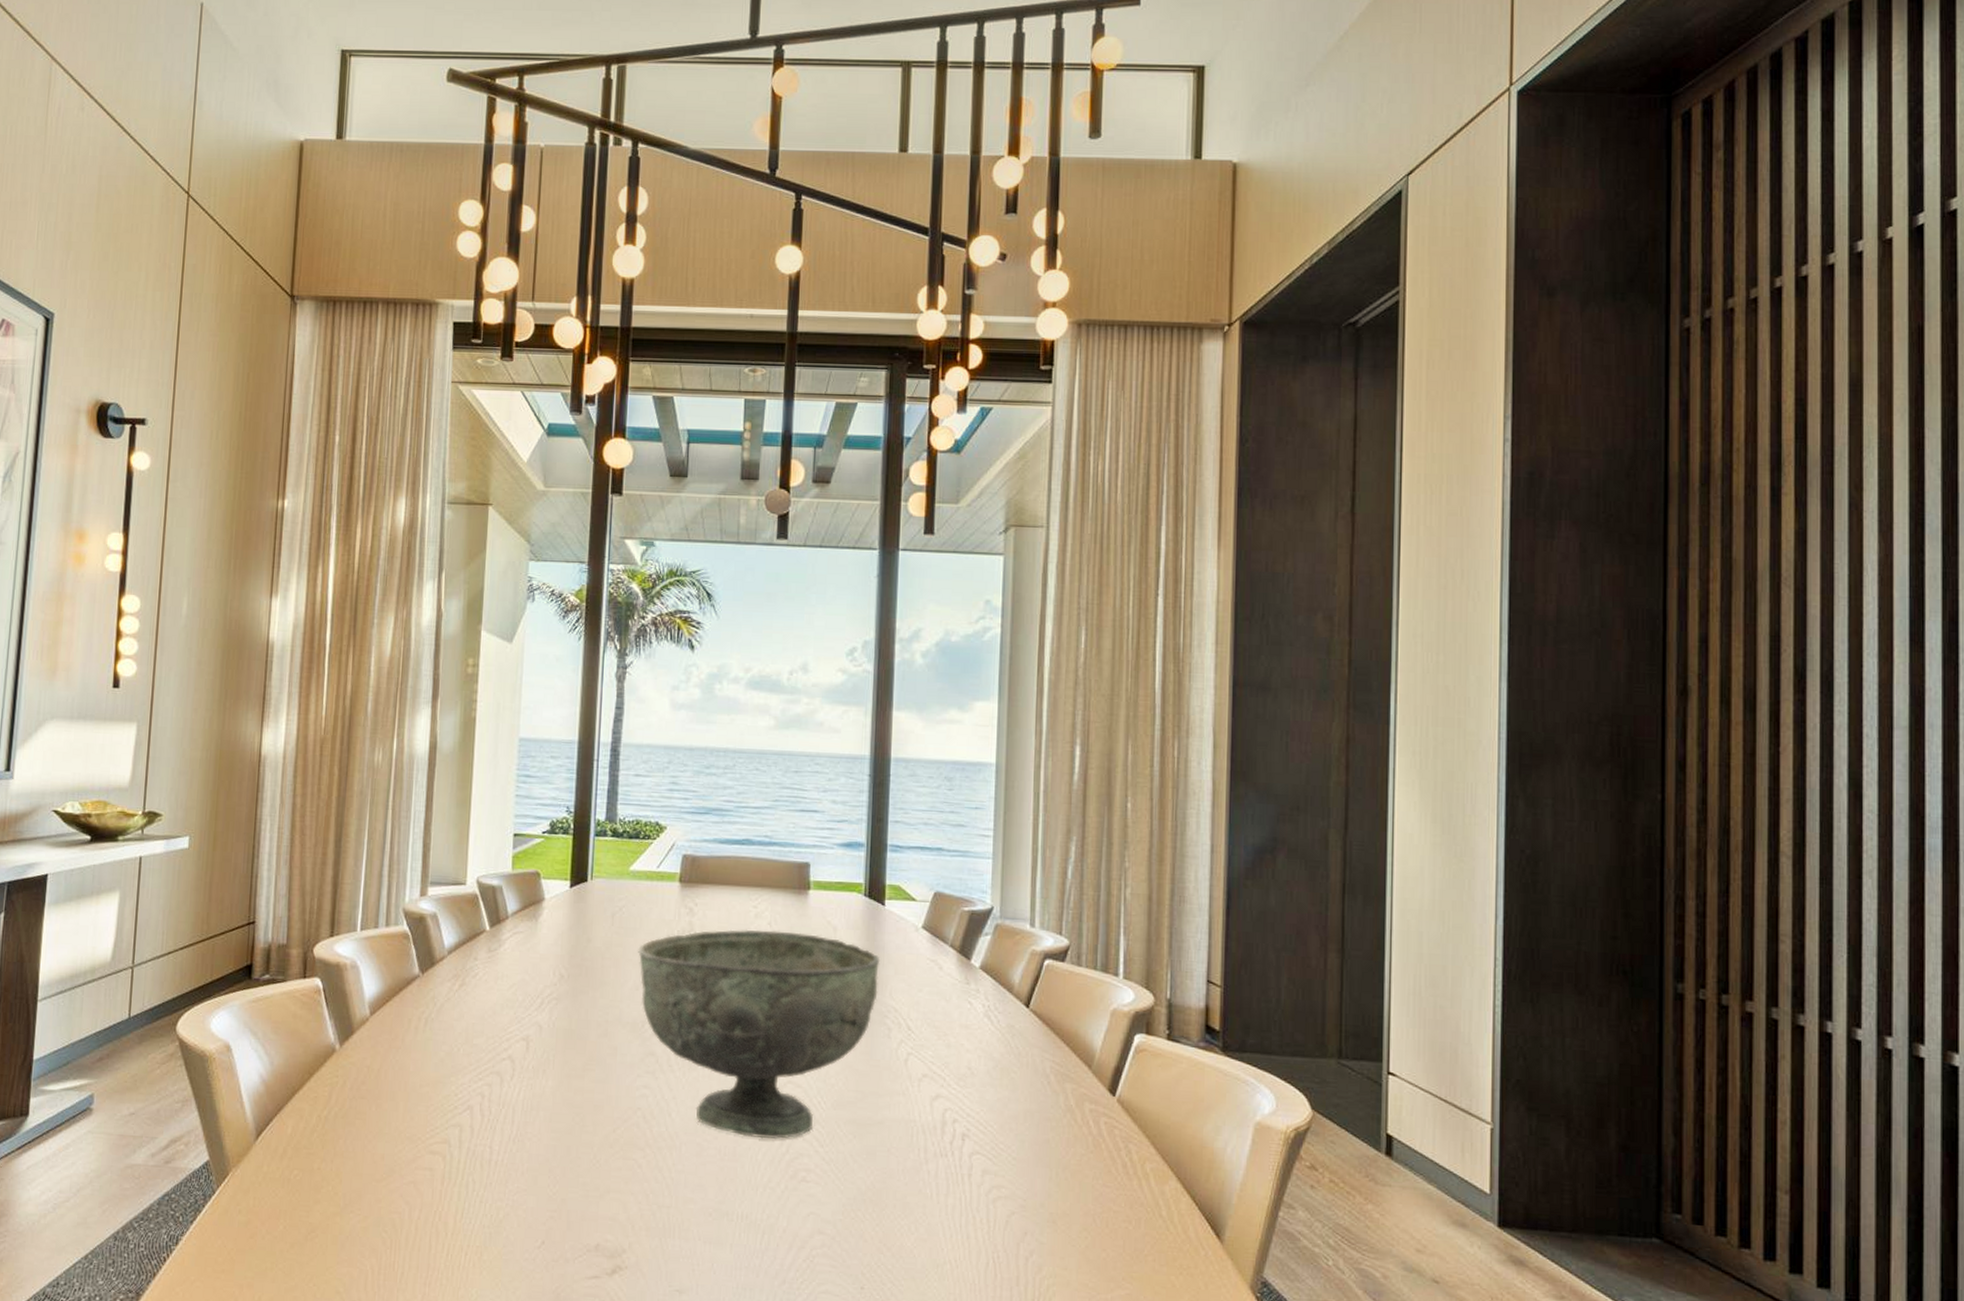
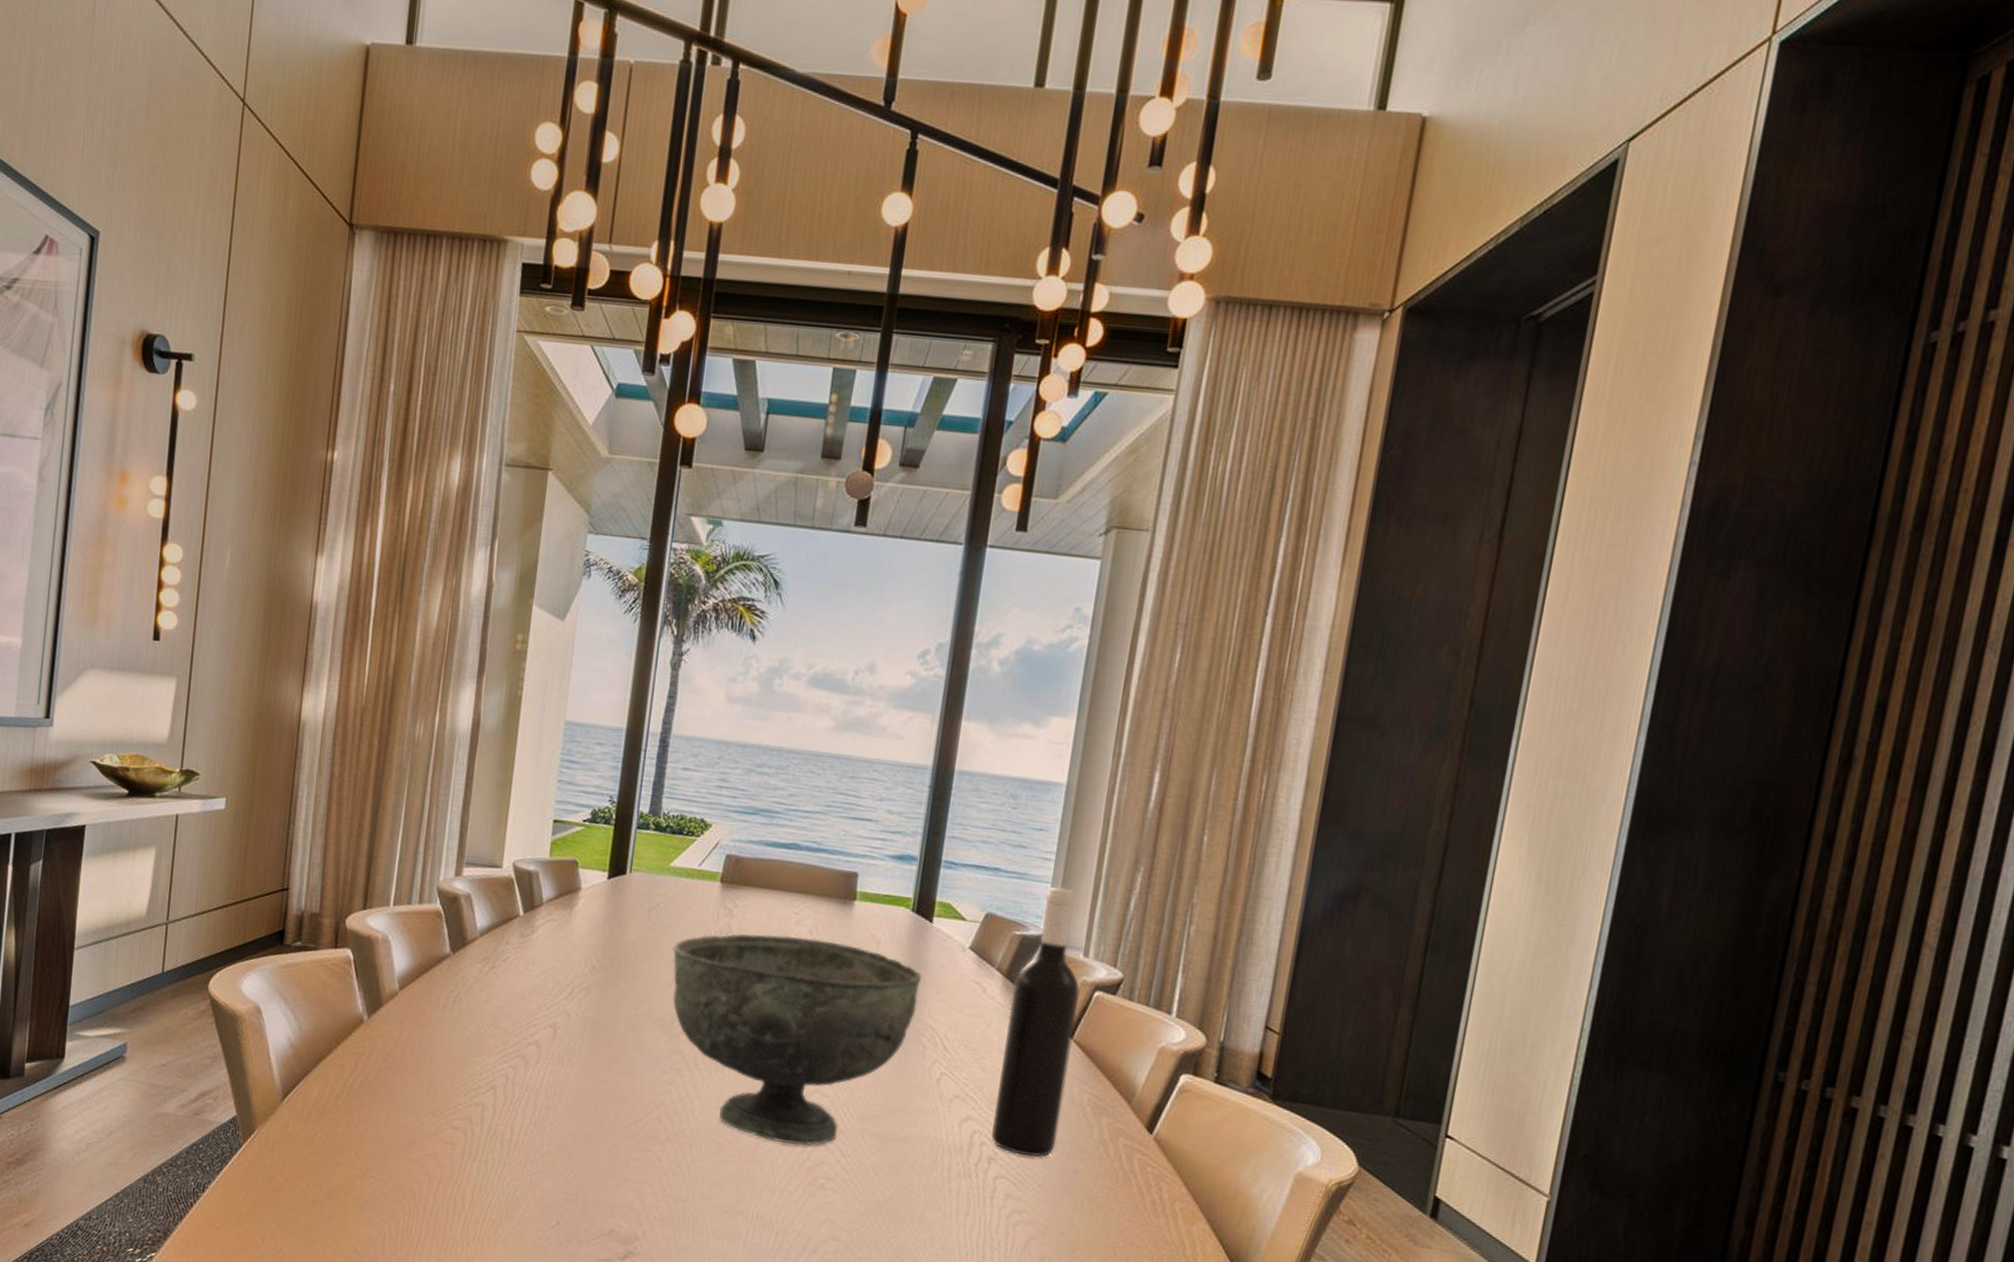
wine bottle: none [963,861,1031,1130] -> present [991,886,1080,1157]

